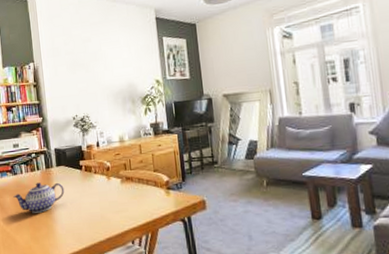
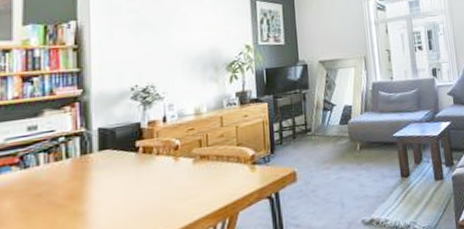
teapot: present [13,182,65,213] -> none [18,171,108,219]

